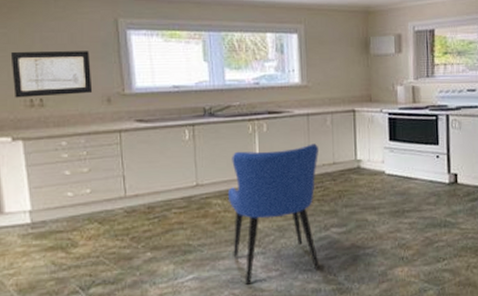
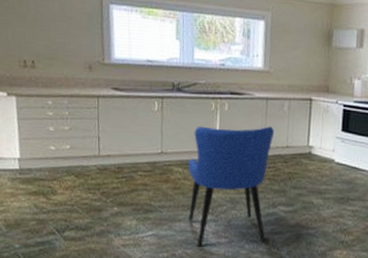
wall art: present [10,51,93,98] -> none [9,16,77,60]

